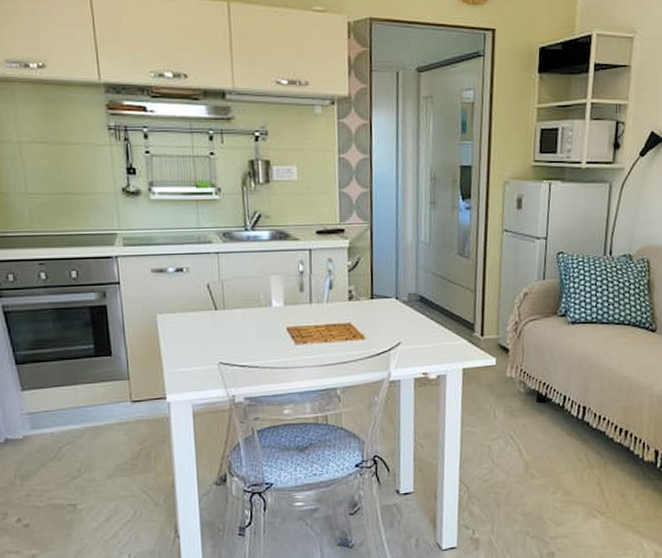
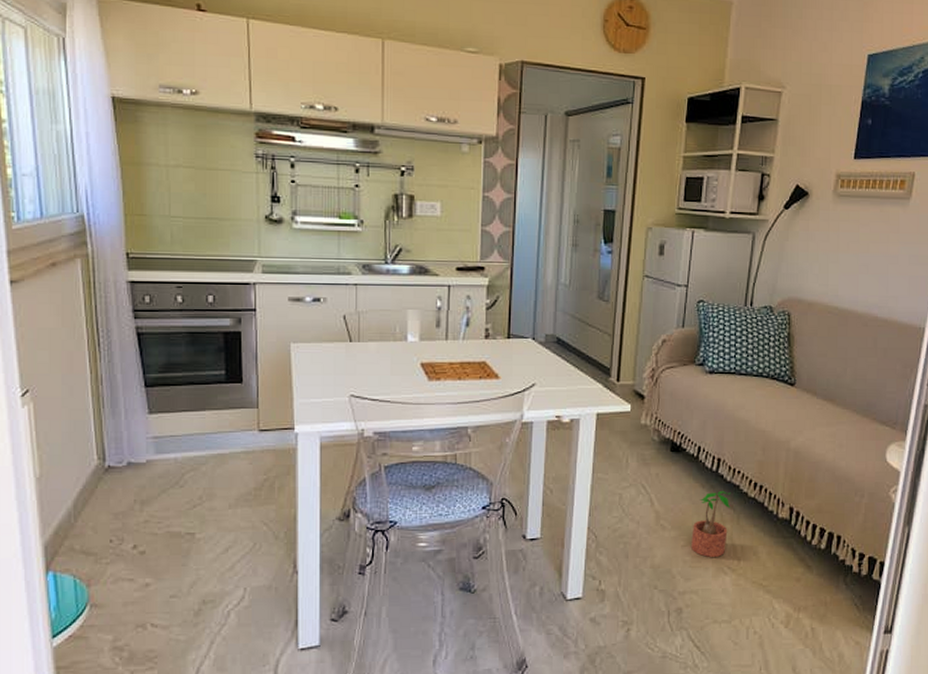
potted plant: none [560,438,598,502] -> present [691,491,731,557]

